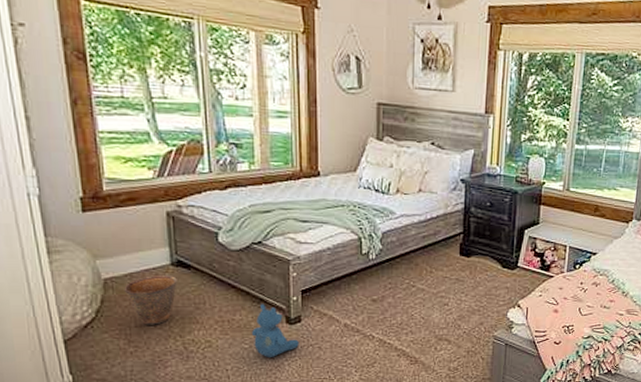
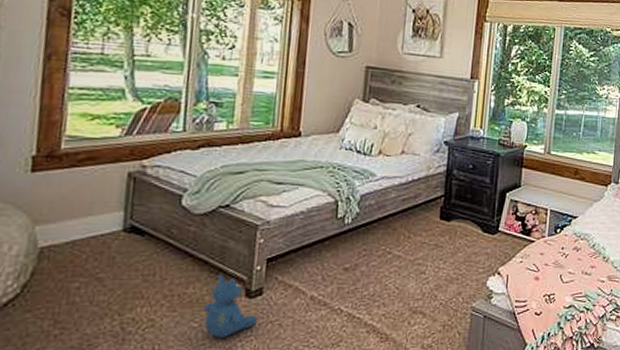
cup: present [123,275,177,325] -> none [61,243,127,302]

